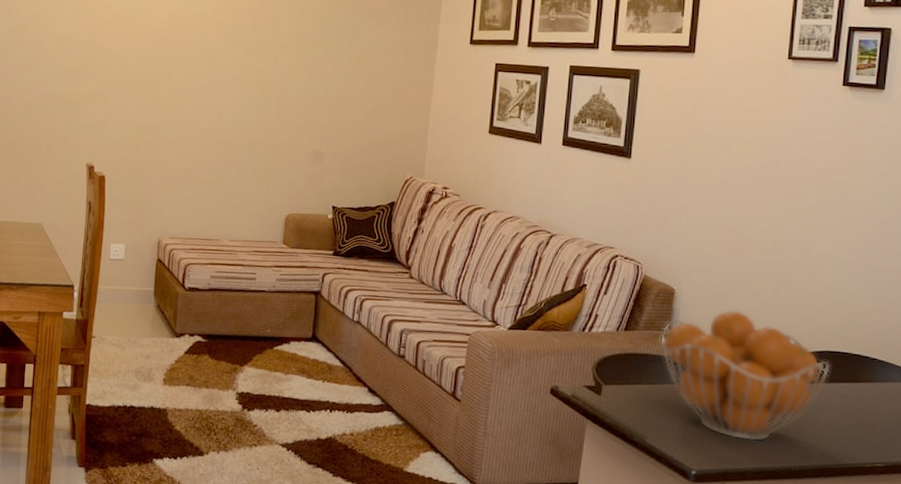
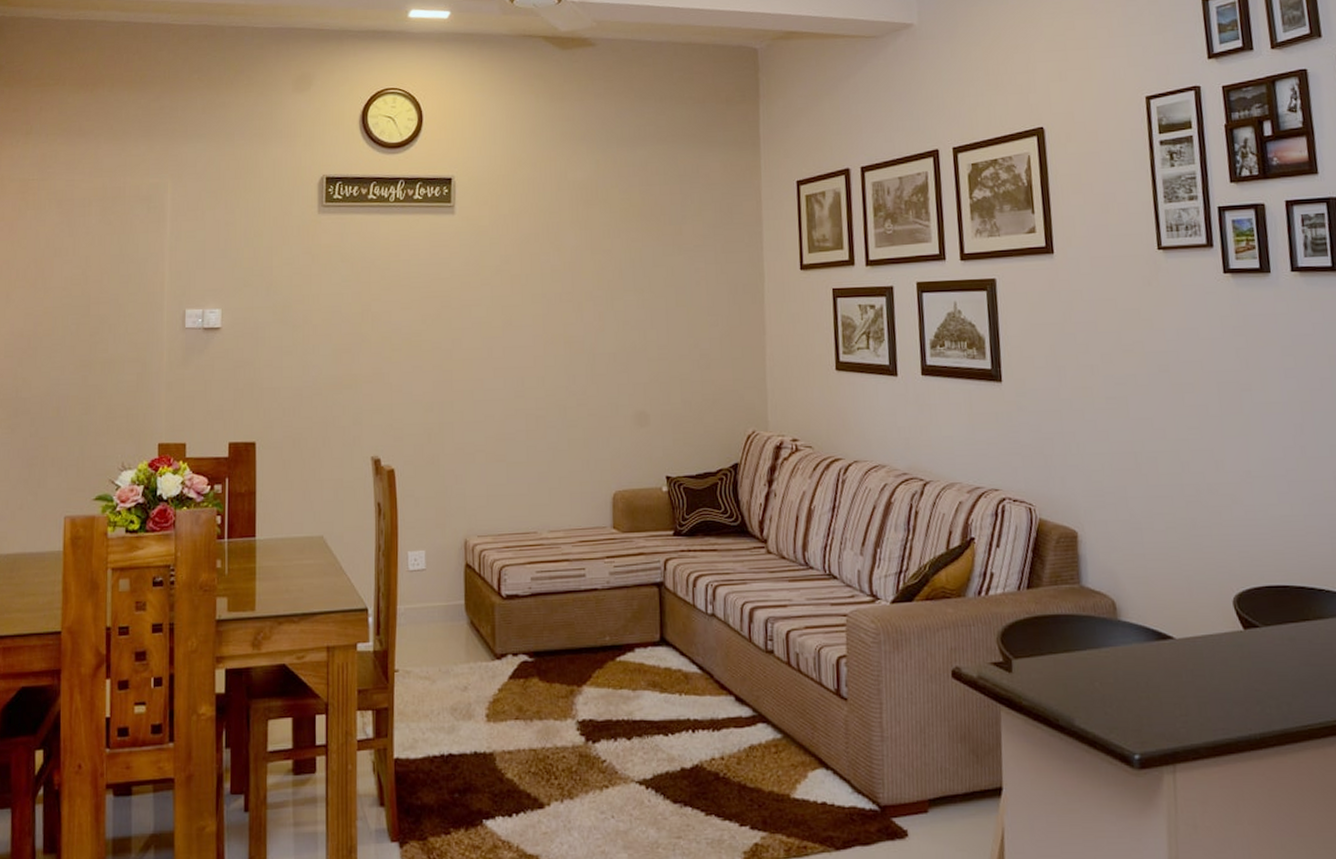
fruit basket: present [660,309,832,442] -> none [1070,549,1274,709]

